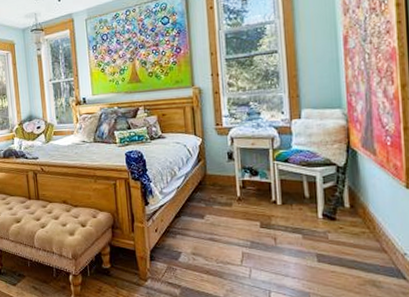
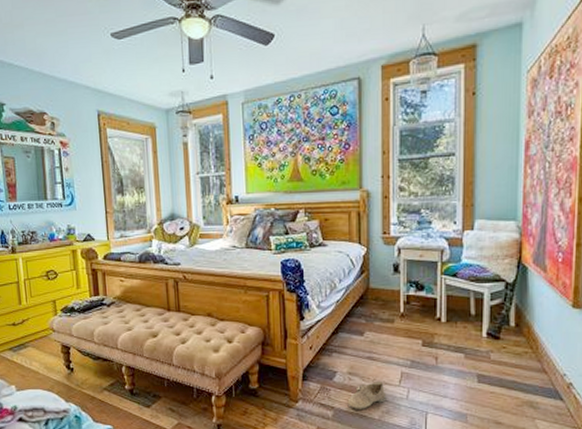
shoe: none [193,262,230,288] -> present [347,382,387,409]

